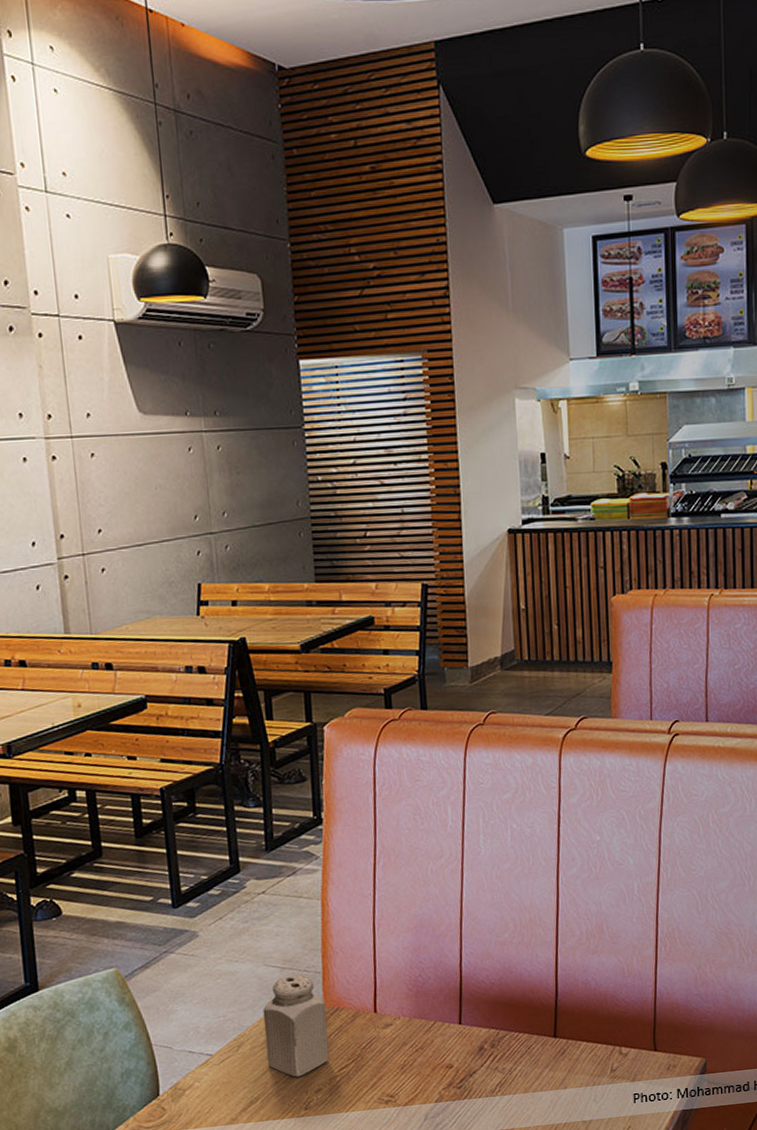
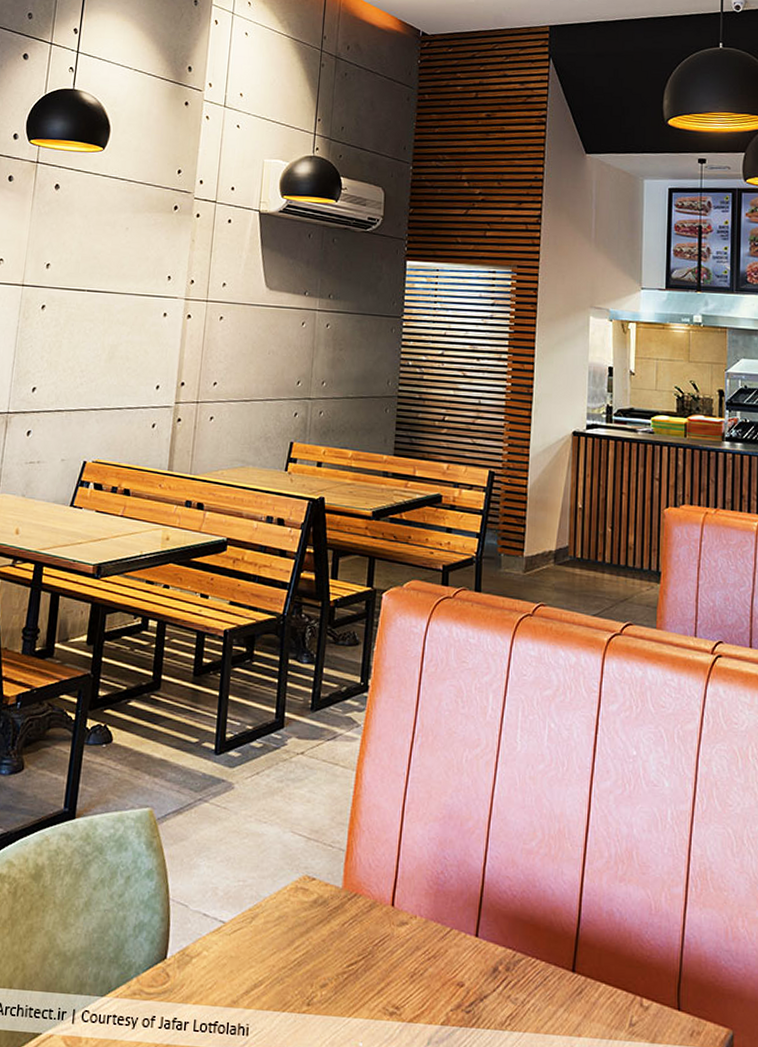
salt shaker: present [263,974,330,1077] -> none [278,847,344,966]

